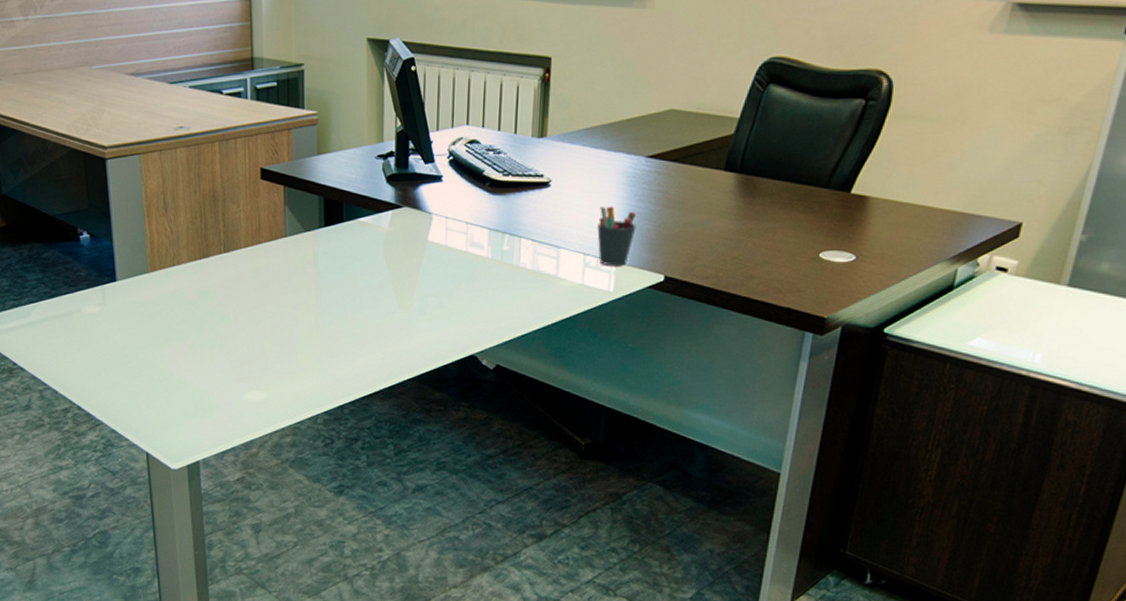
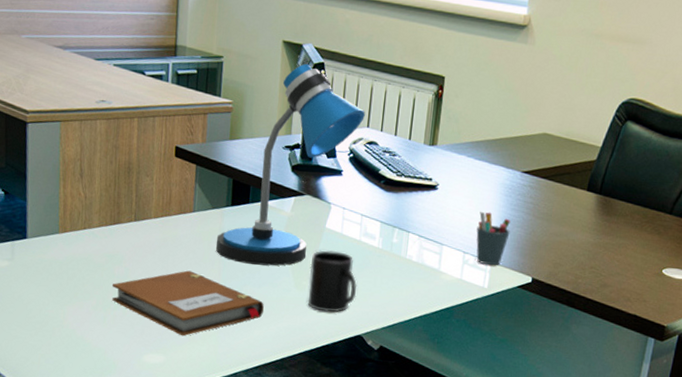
notebook: none [206,300,367,371] -> present [111,270,264,337]
desk lamp: none [311,61,463,288] -> present [216,63,365,266]
mug: none [413,266,467,333] -> present [307,250,357,312]

